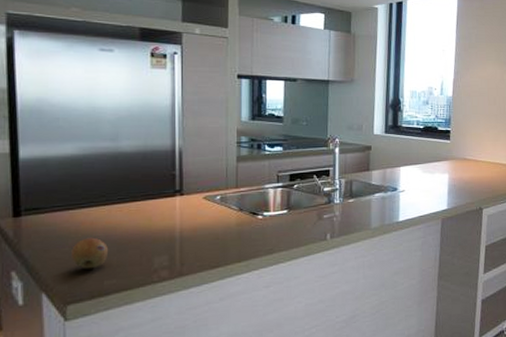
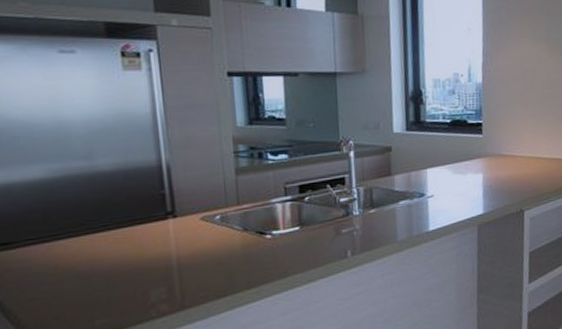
fruit: present [71,237,108,269] -> none [52,272,96,309]

